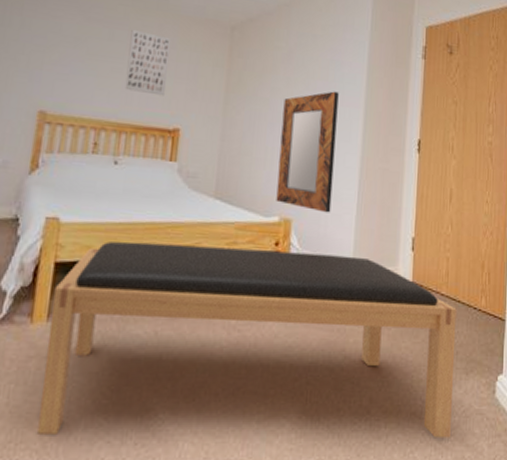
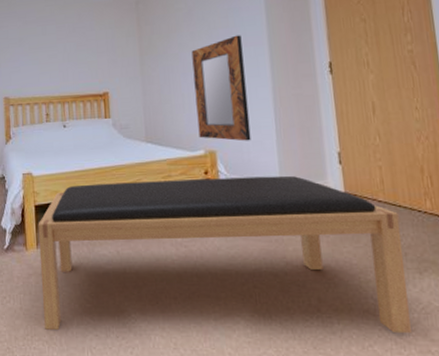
wall art: present [125,29,170,96] -> none [58,22,93,70]

